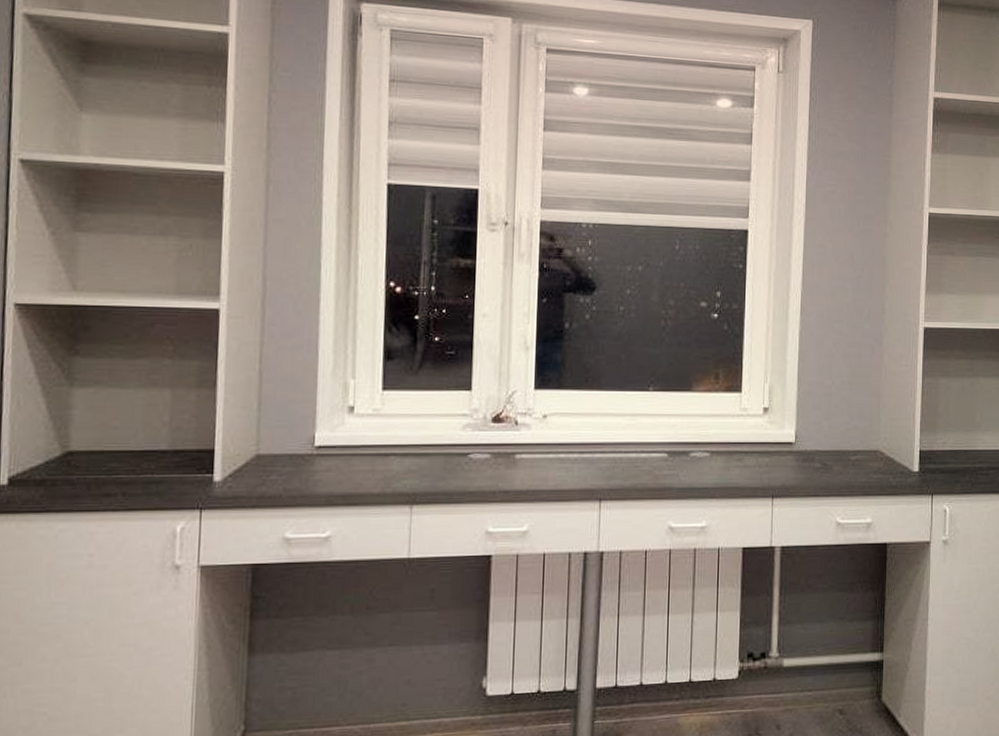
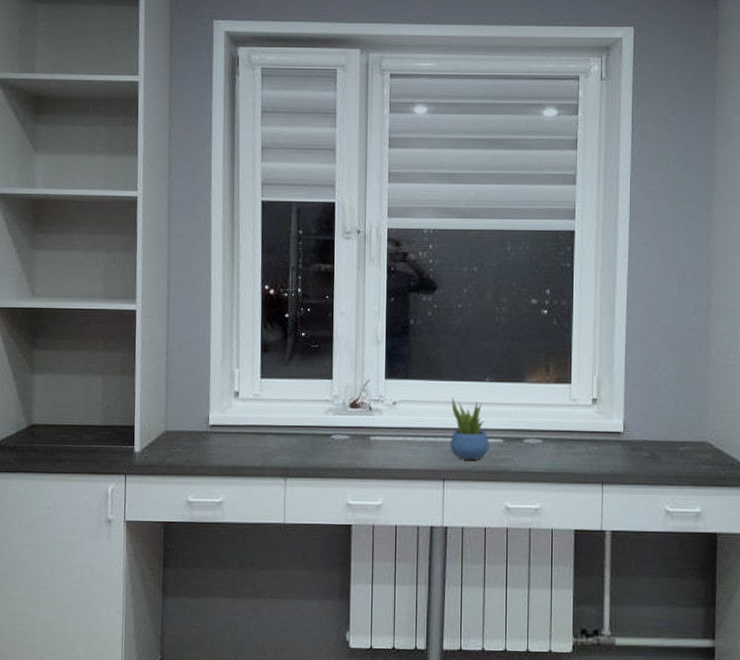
succulent plant: none [608,409,652,478] -> present [450,397,490,460]

